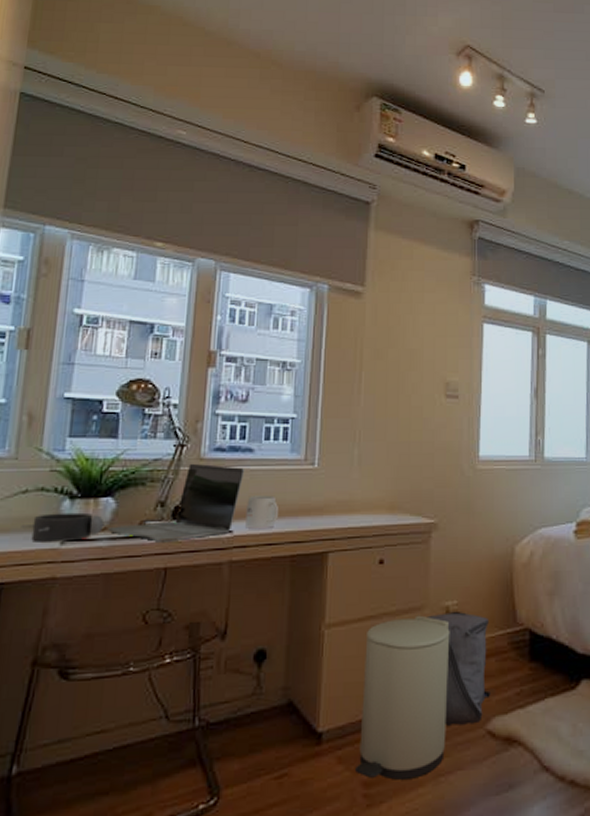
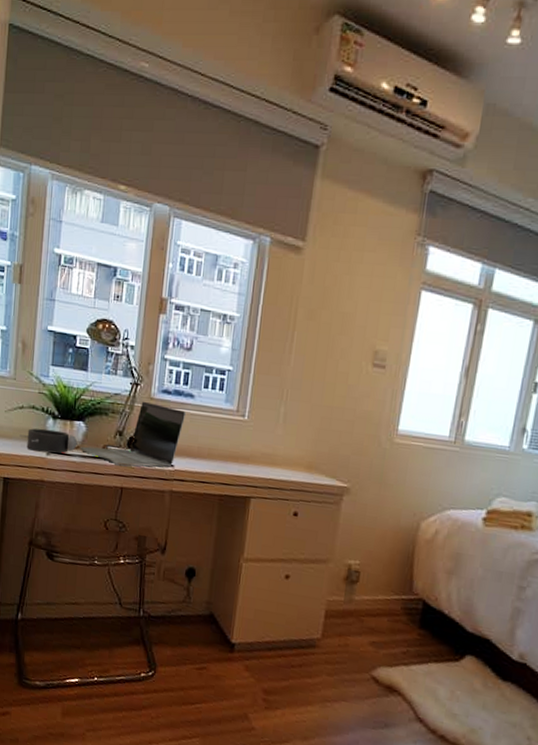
mug: present [245,495,280,530] -> none [184,437,213,469]
pedal bin: present [355,615,450,780] -> none [258,565,350,698]
backpack: present [427,612,491,726] -> none [330,568,387,669]

